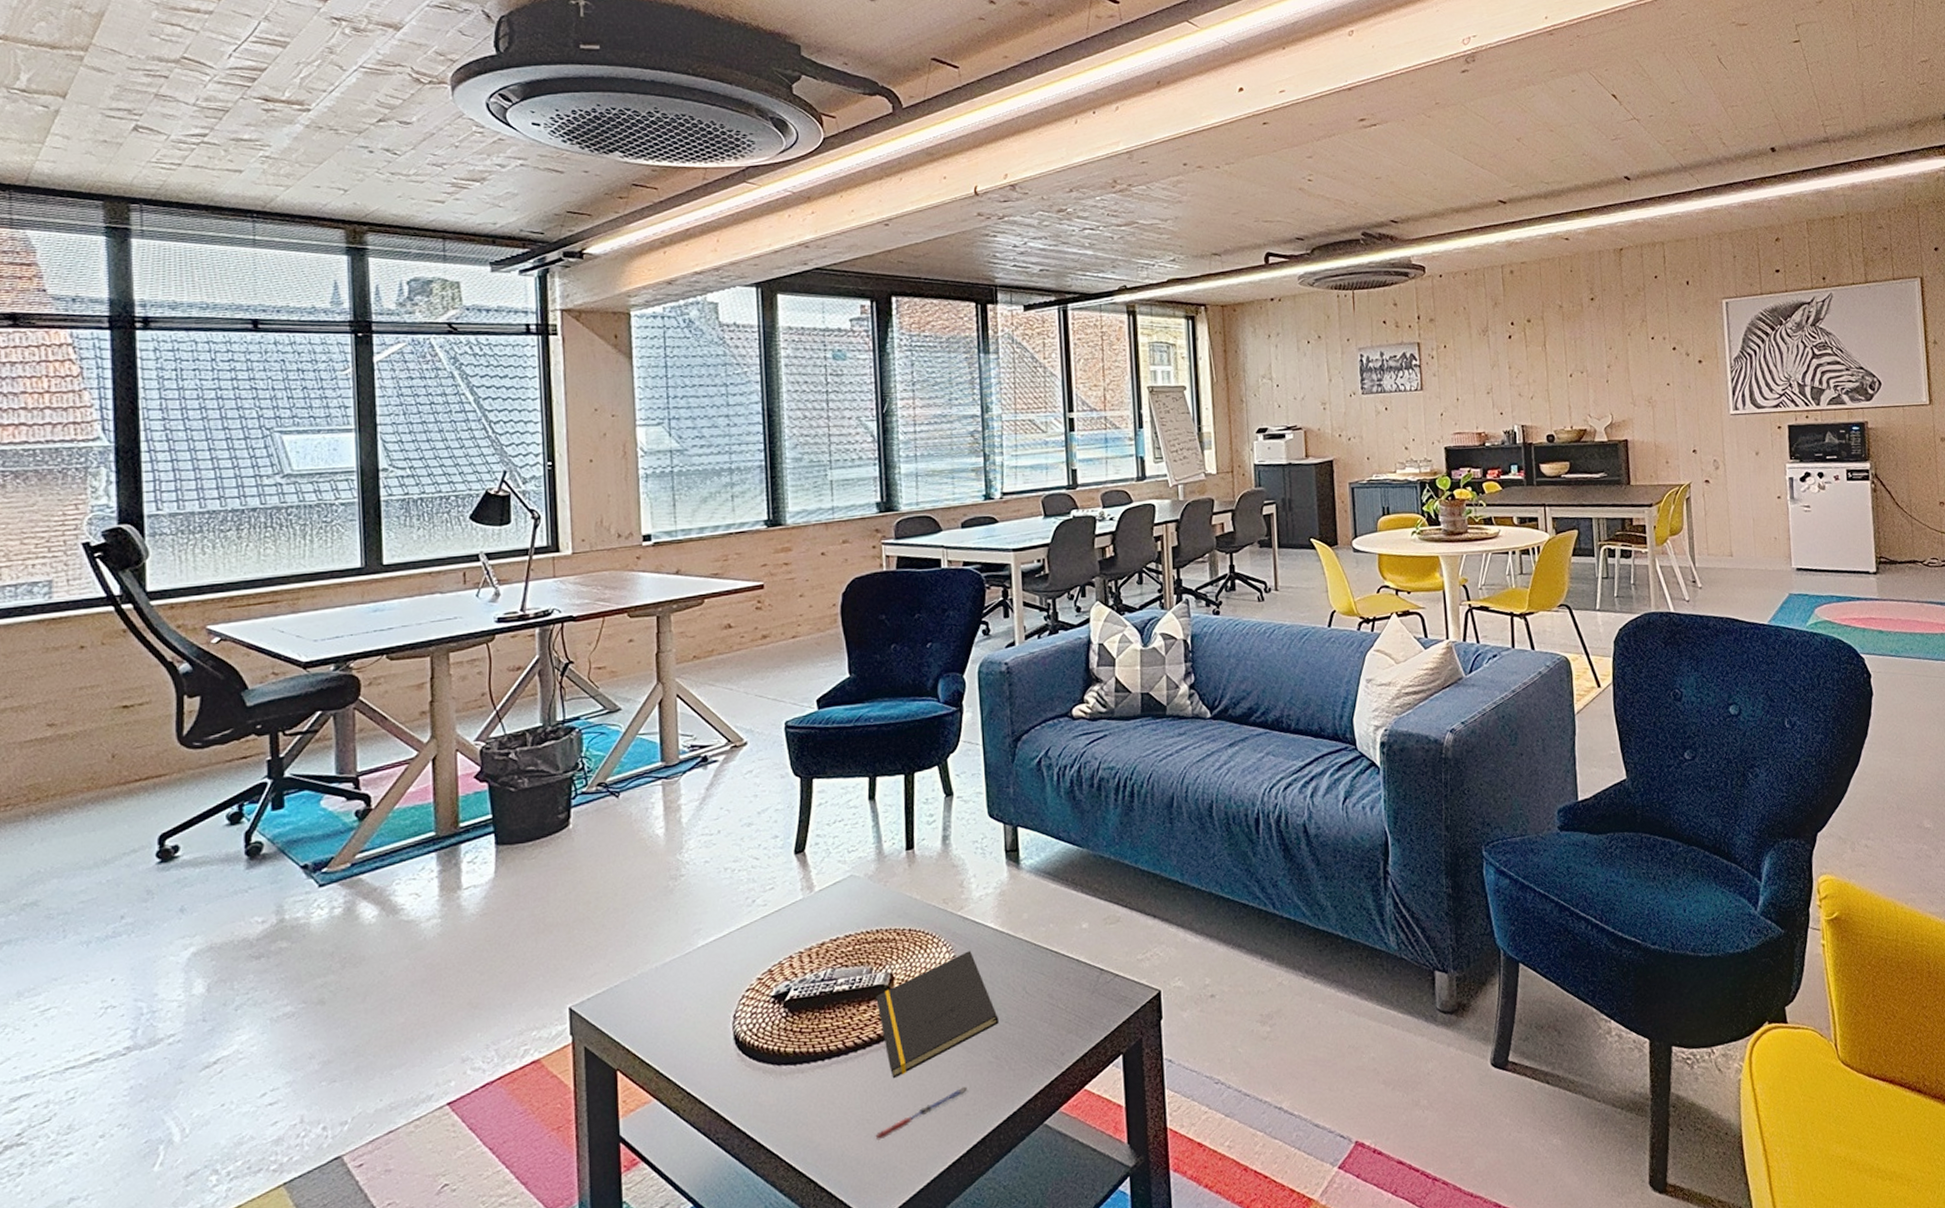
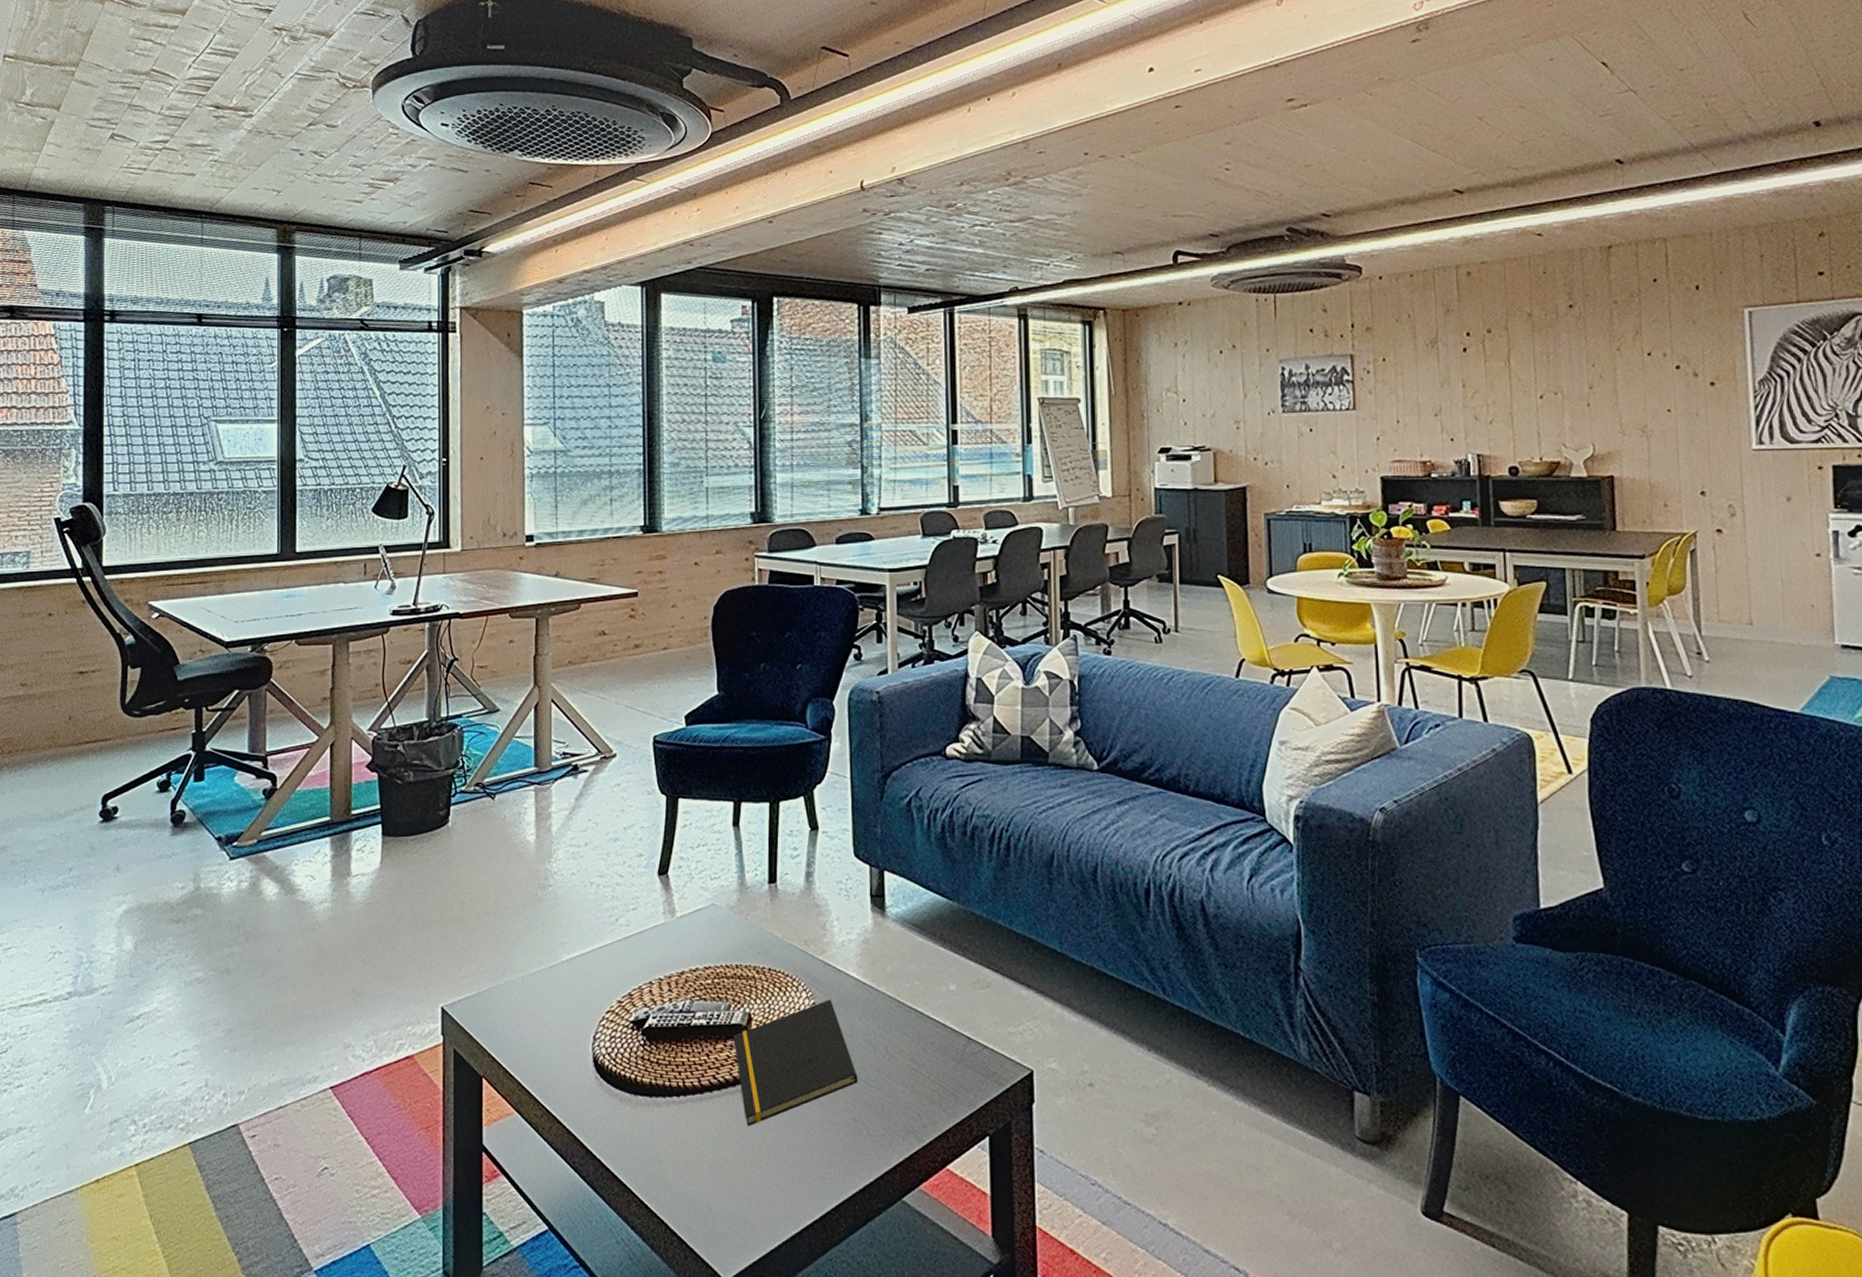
pen: present [875,1086,968,1141] -> none [727,1146,824,1190]

